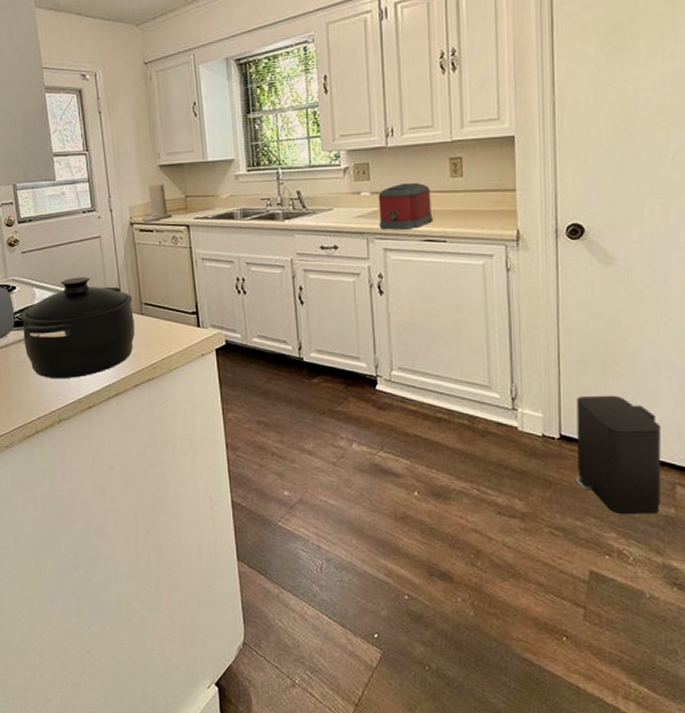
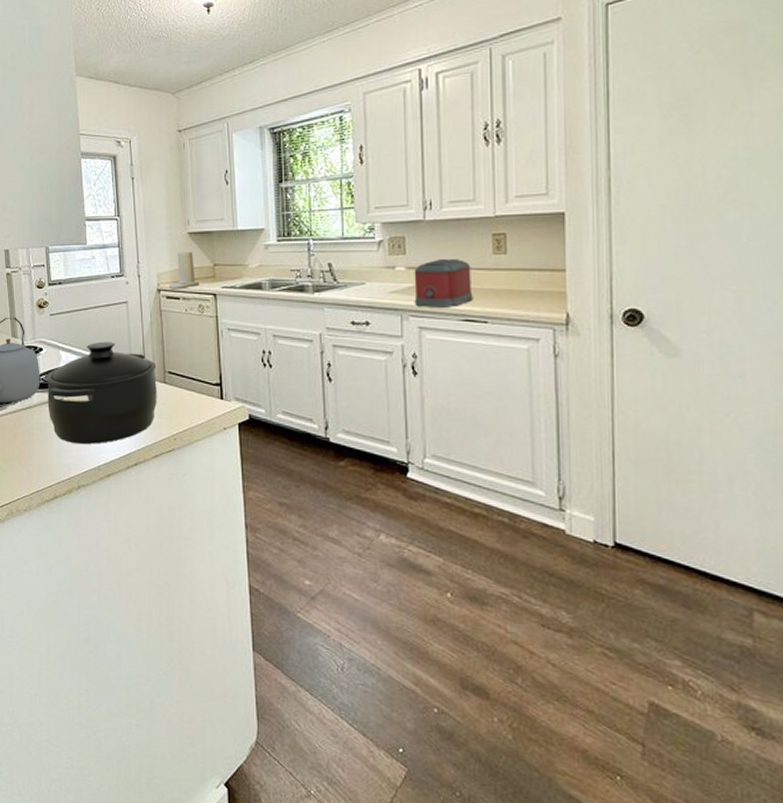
pedal bin: present [575,395,661,514] -> none [632,501,735,643]

